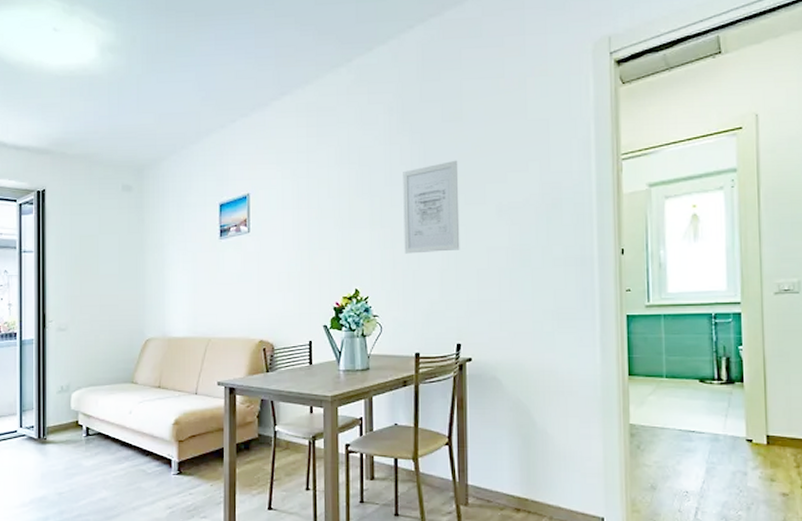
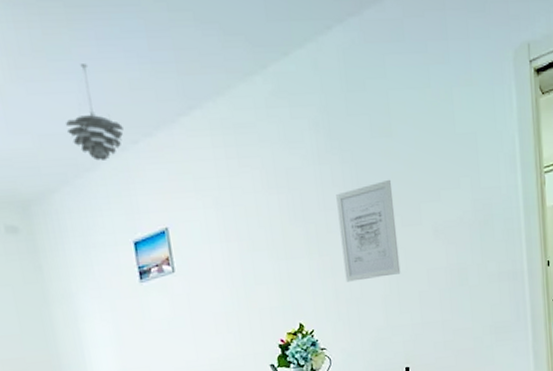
pendant light: none [182,59,225,135] -> present [66,64,123,161]

